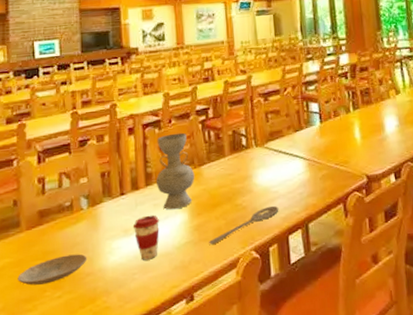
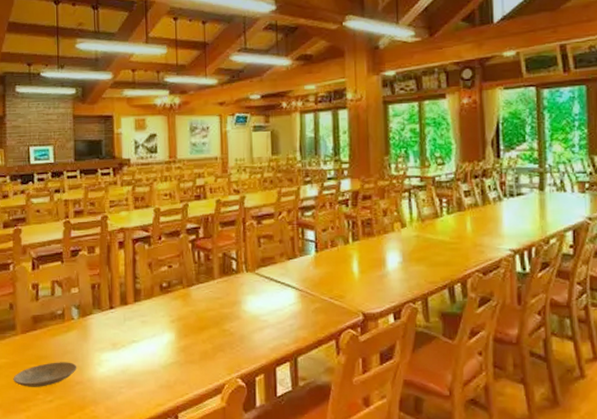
coffee cup: present [132,215,160,260] -> none [121,331,147,376]
decorative vase: present [155,132,195,210] -> none [144,251,183,329]
wooden spoon: present [209,205,279,244] -> none [195,334,267,367]

